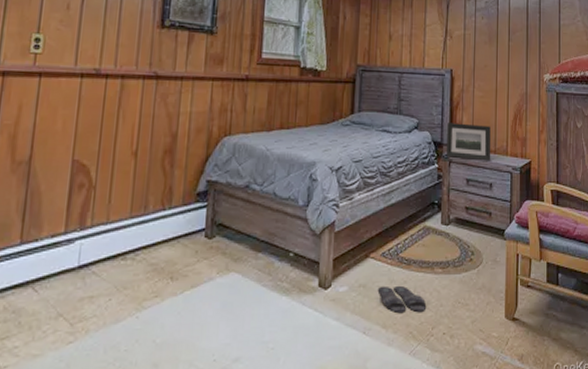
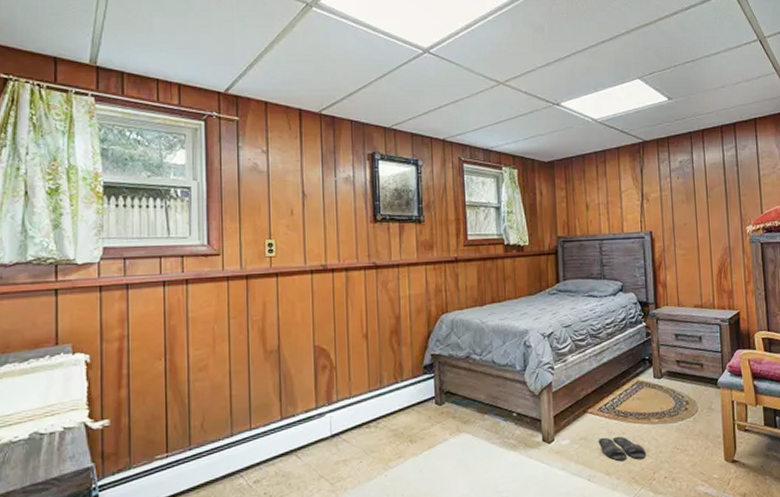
picture frame: present [447,123,491,161] -> none [651,281,698,316]

